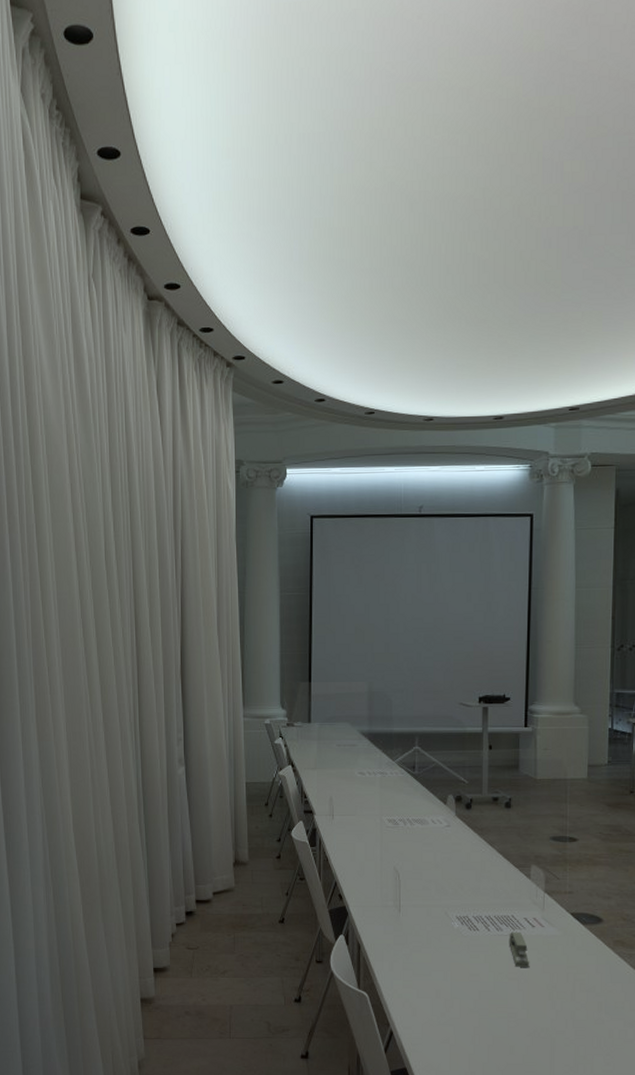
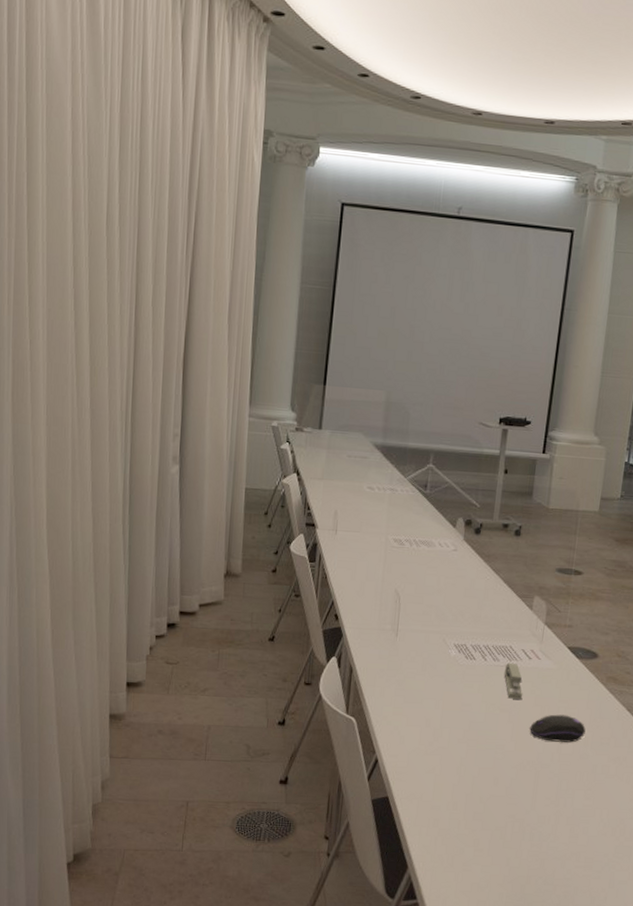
computer mouse: none [540,980,598,1008] -> present [529,714,586,743]

